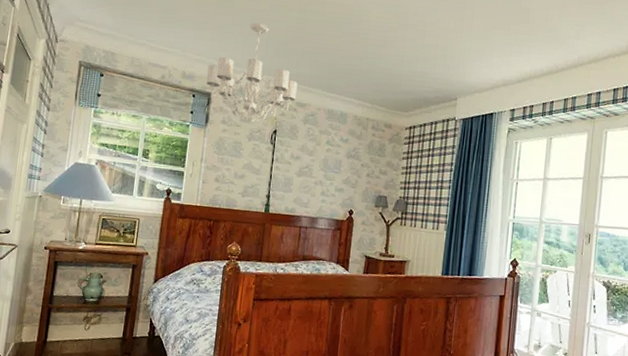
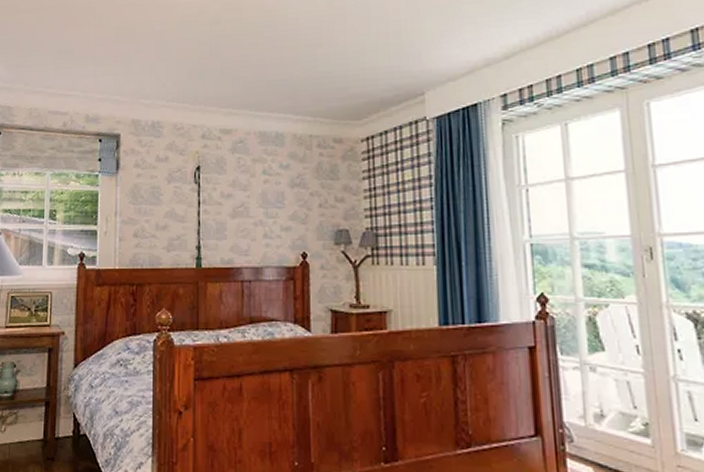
chandelier: present [205,22,298,122] -> none [112,45,219,160]

